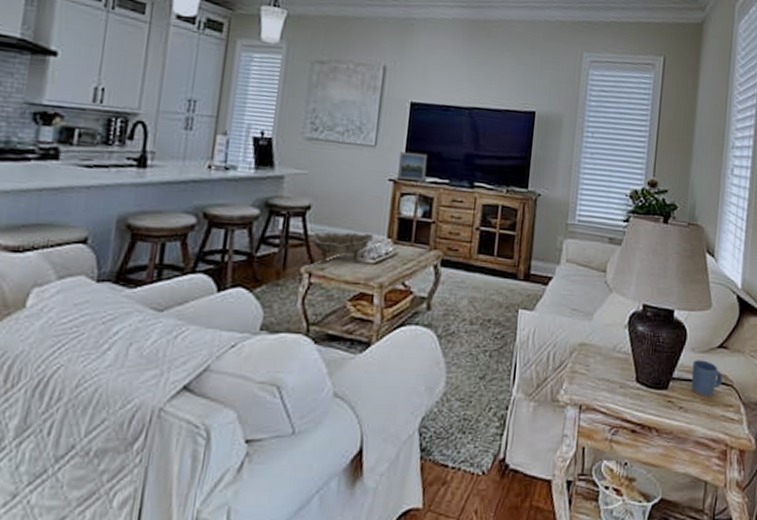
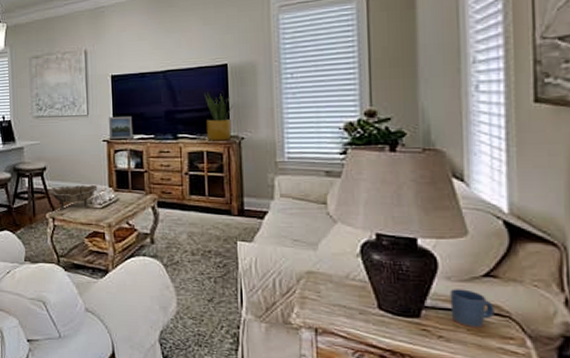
planter: none [504,138,535,196] -> present [204,91,233,141]

